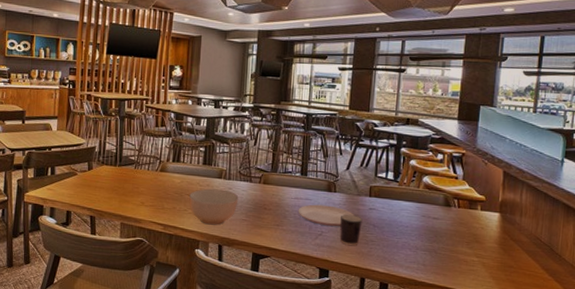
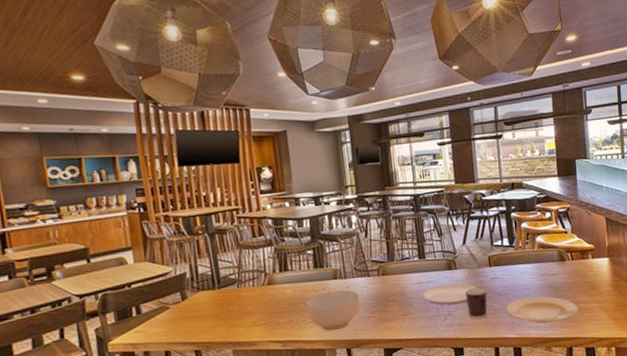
plate: none [378,234,457,267] -> present [505,296,579,323]

